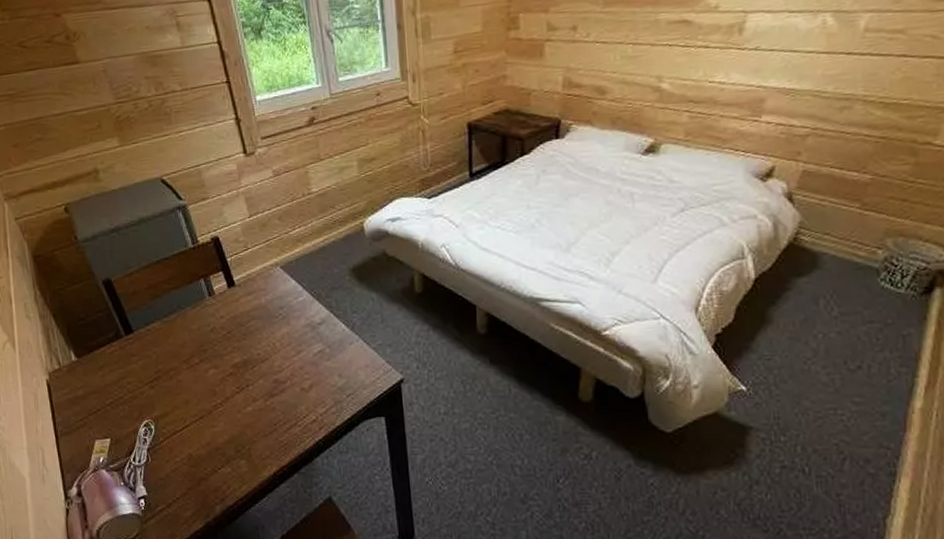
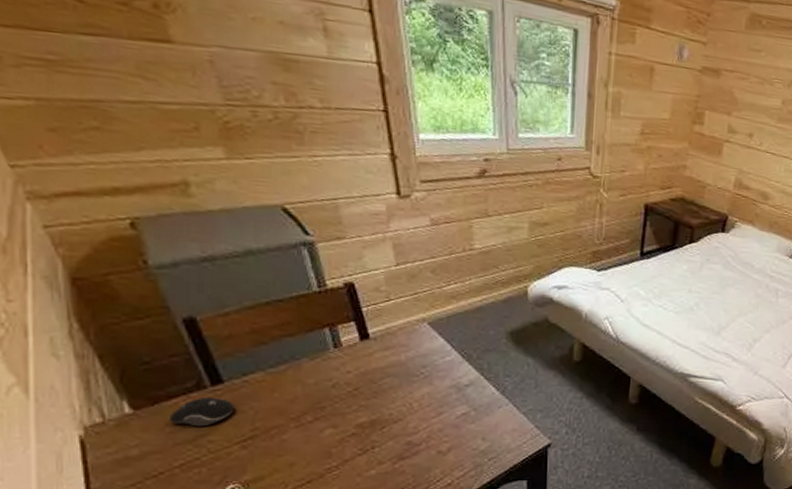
computer mouse: none [100,344,143,371] -> present [169,396,234,427]

